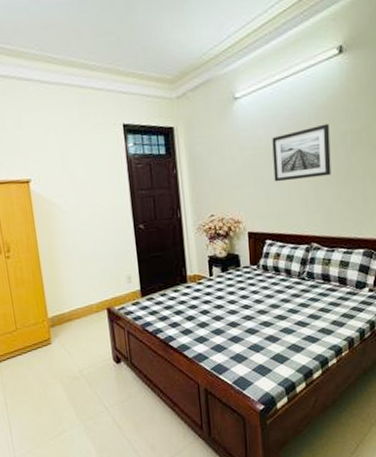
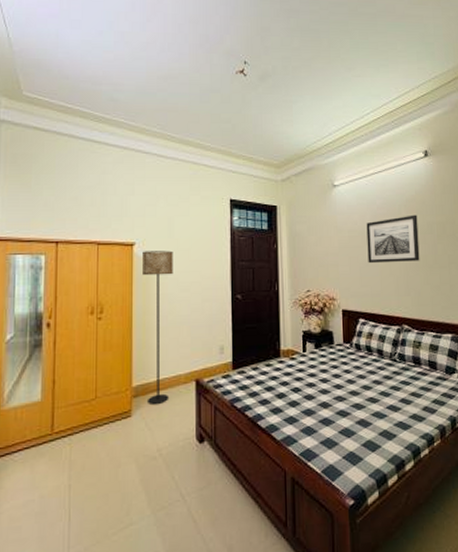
floor lamp: none [39,185,84,333] -> present [143,250,173,404]

